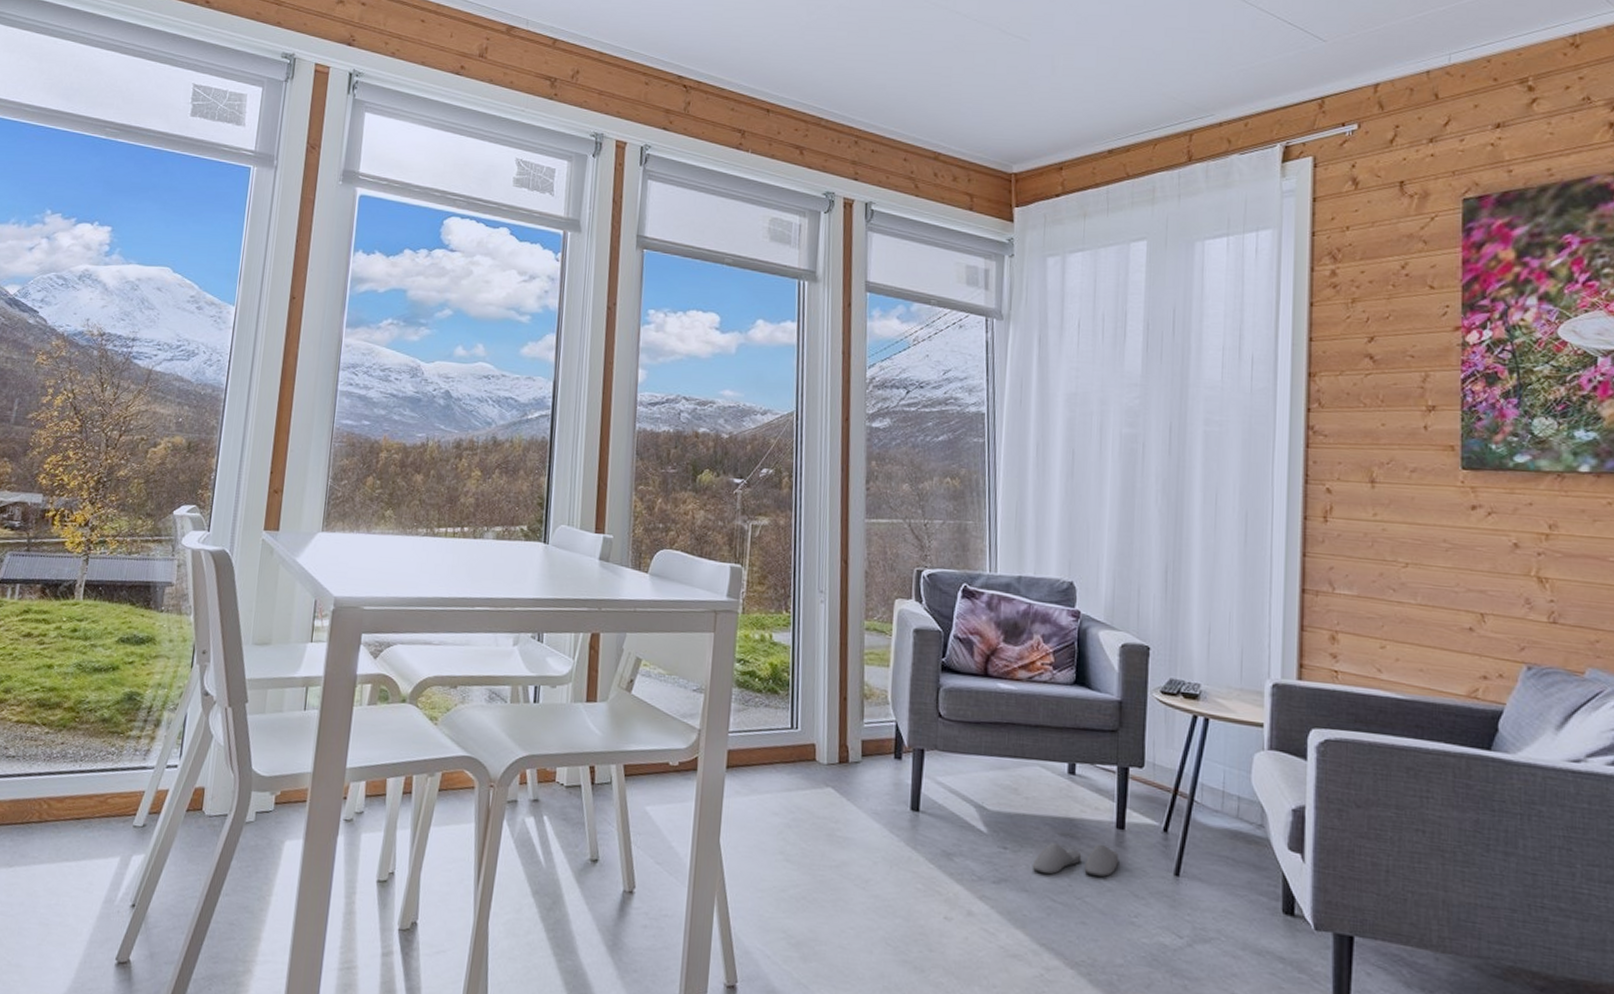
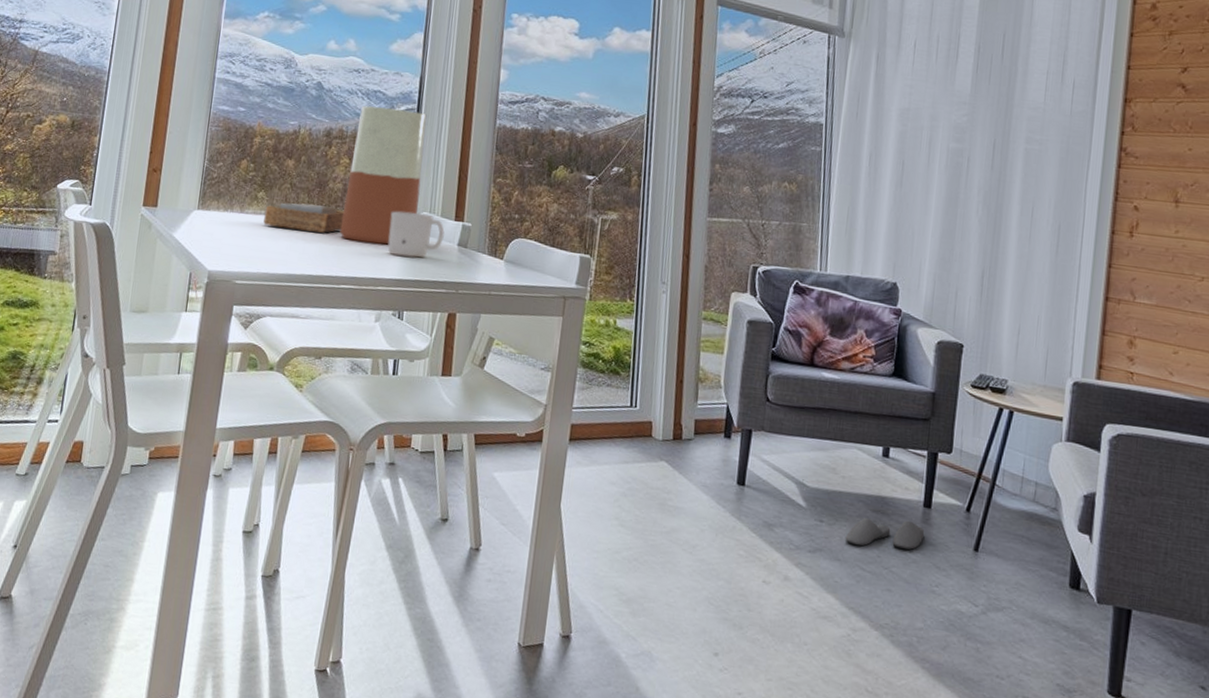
napkin holder: none [392,520,478,552] -> present [263,203,345,233]
vase: none [473,414,562,562] -> present [339,105,427,245]
mug: none [524,525,585,575] -> present [387,211,445,258]

